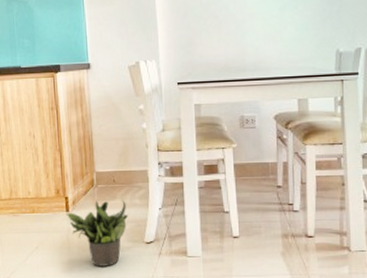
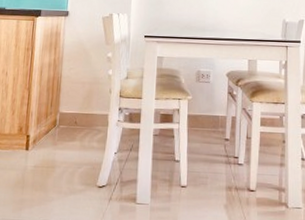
potted plant: present [66,200,129,266] -> none [25,140,85,209]

